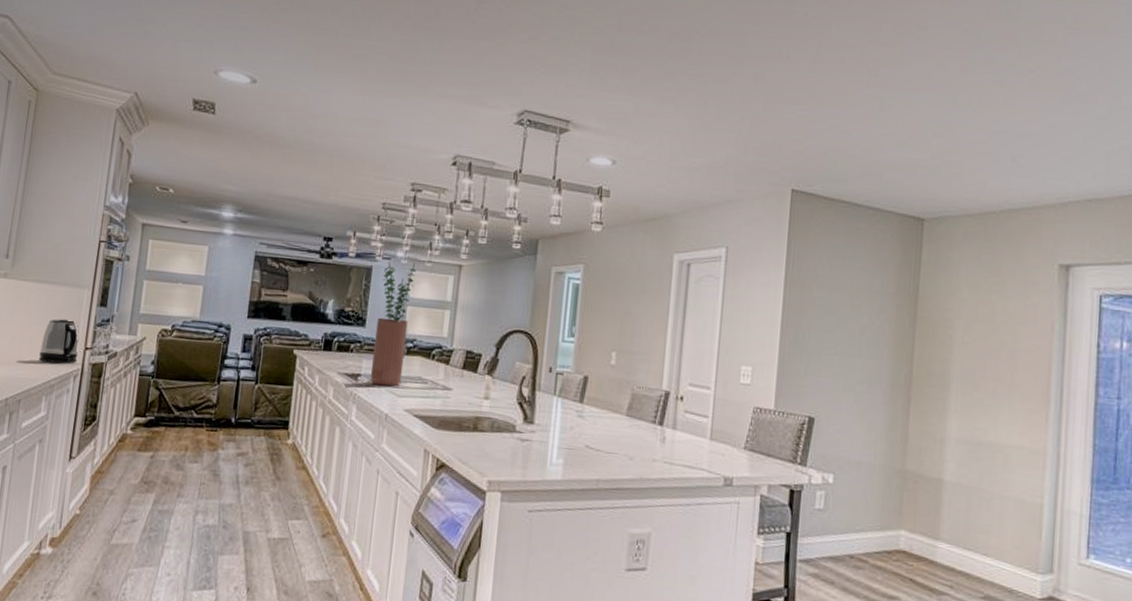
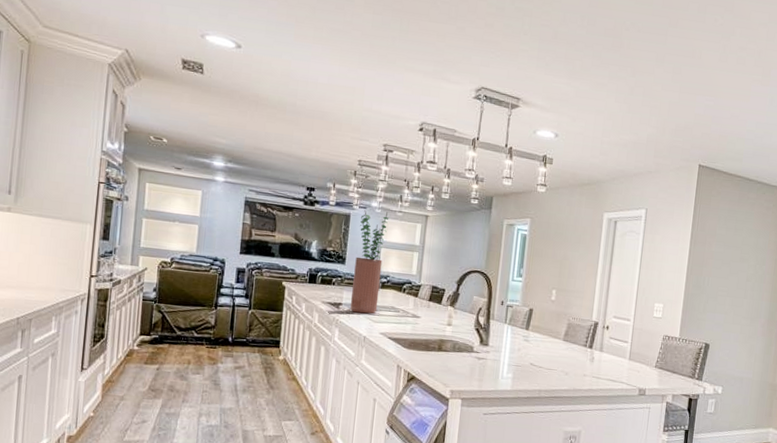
kettle: present [38,319,79,364] -> none [46,249,84,289]

